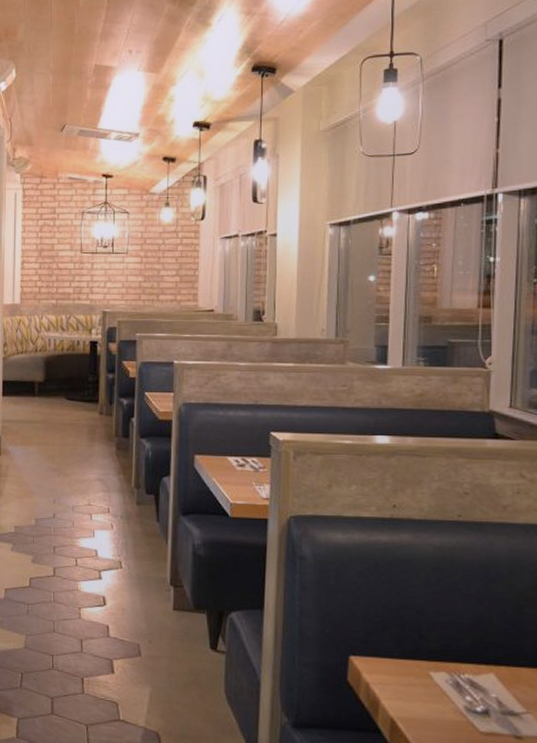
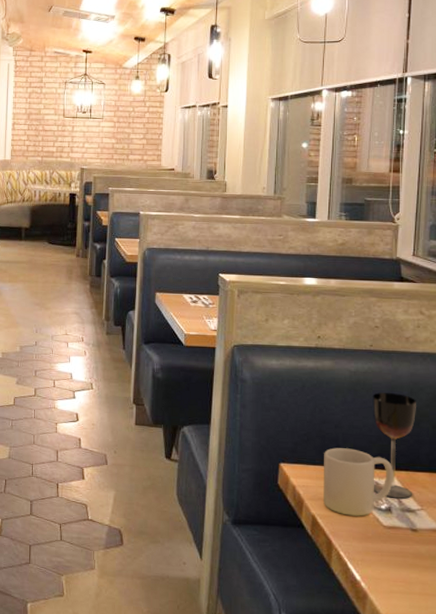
mug: none [403,638,492,720] -> present [322,448,394,517]
wineglass: none [462,572,518,699] -> present [372,393,416,499]

